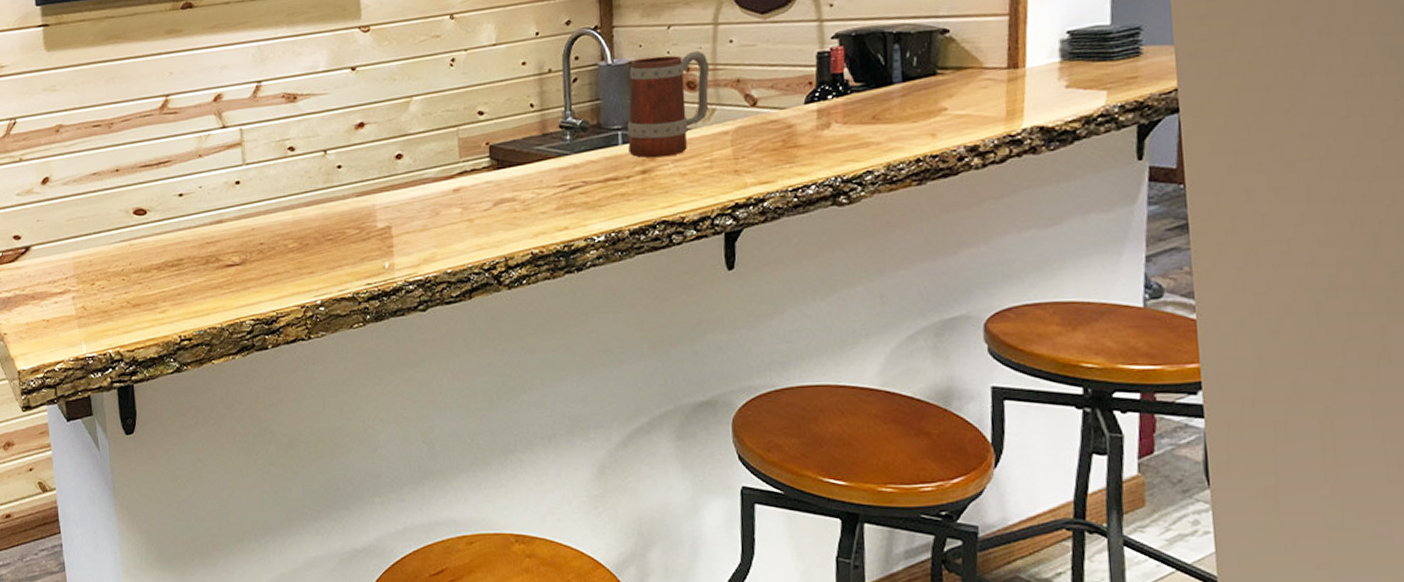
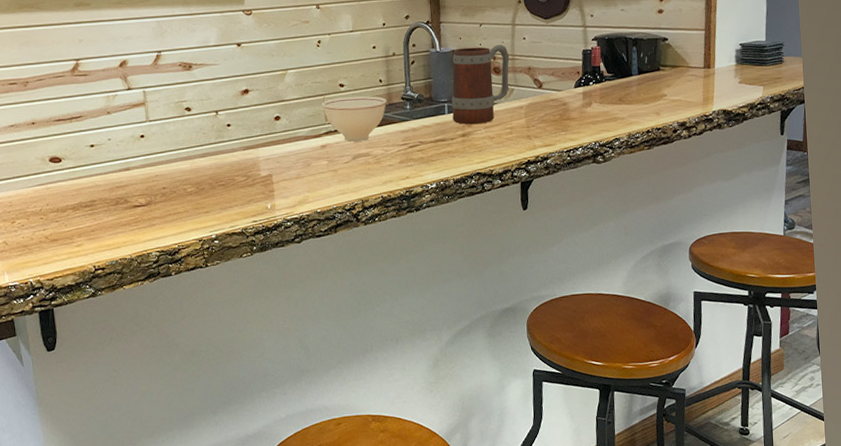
bowl: none [454,125,541,184] -> present [321,96,388,142]

